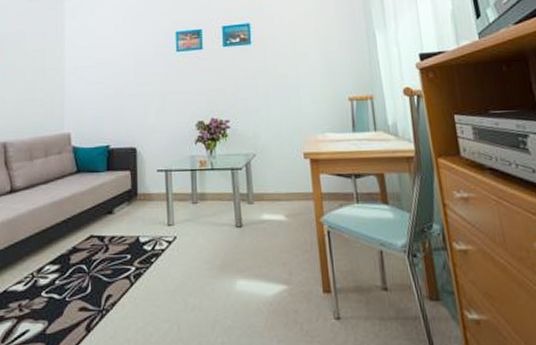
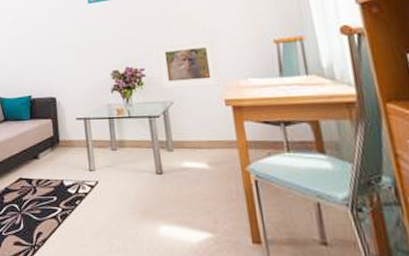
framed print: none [243,94,300,141] -> present [157,39,220,89]

